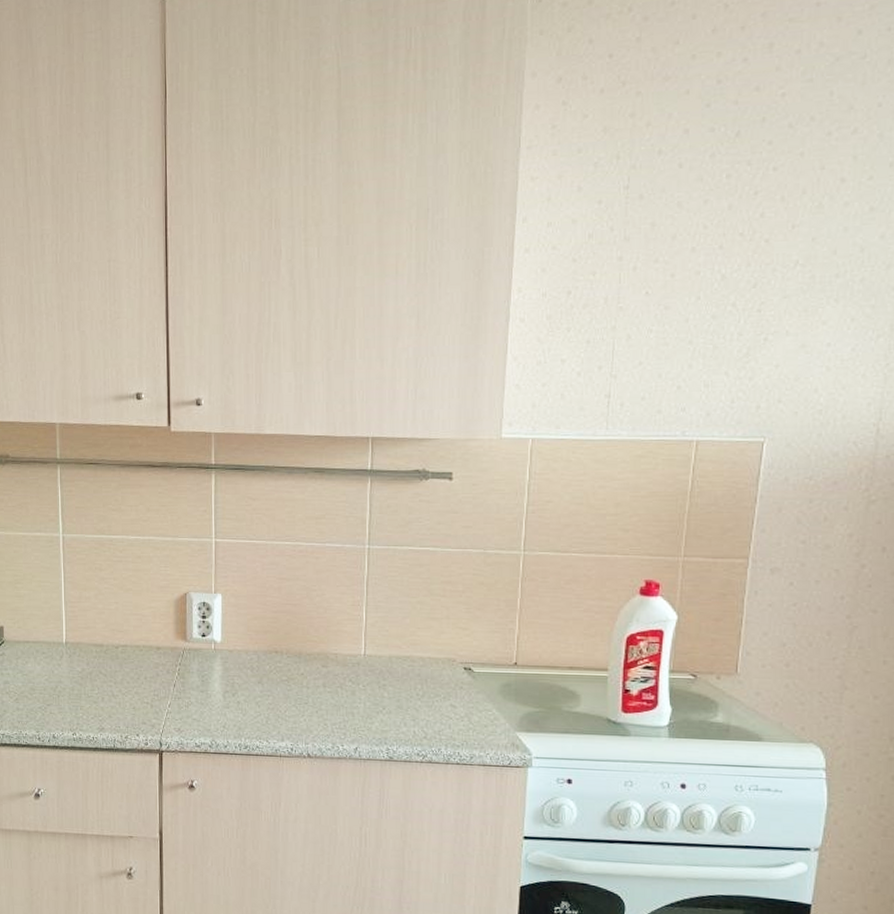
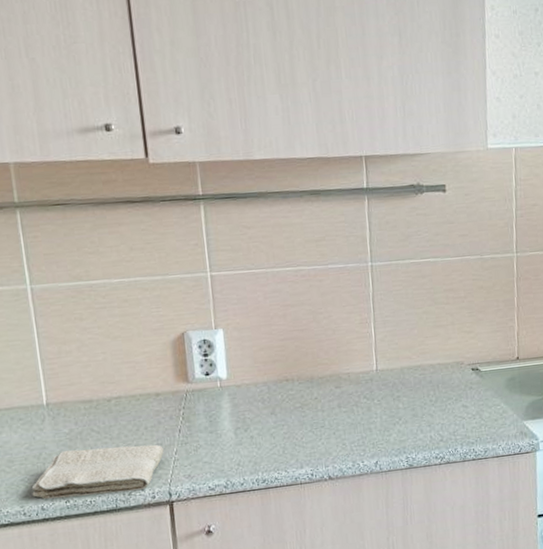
washcloth: none [46,687,159,736] -> present [31,444,164,499]

